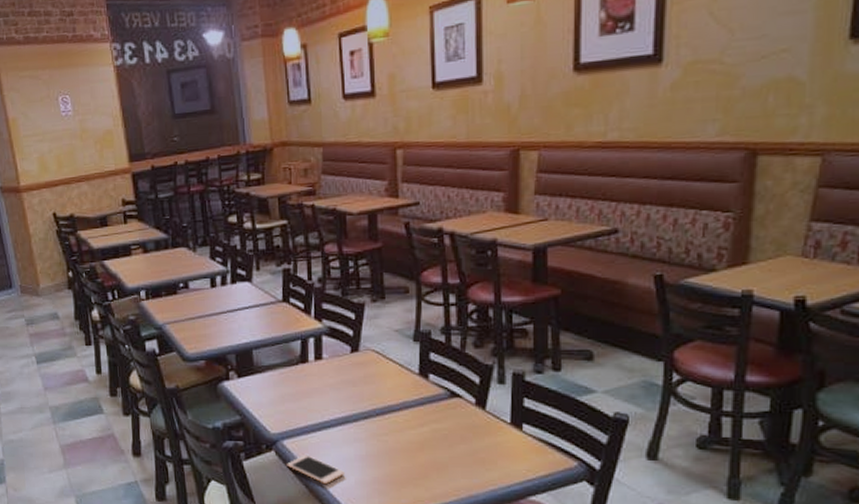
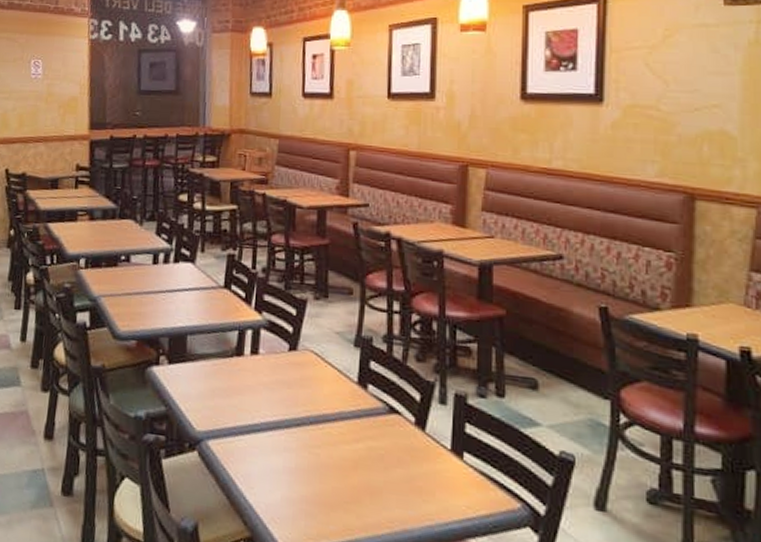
cell phone: present [287,454,346,485] -> none [209,459,272,498]

